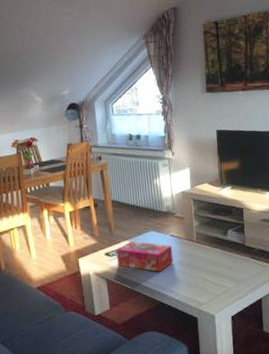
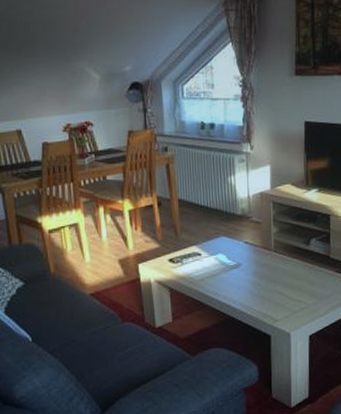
tissue box: present [116,241,174,272] -> none [181,246,247,283]

